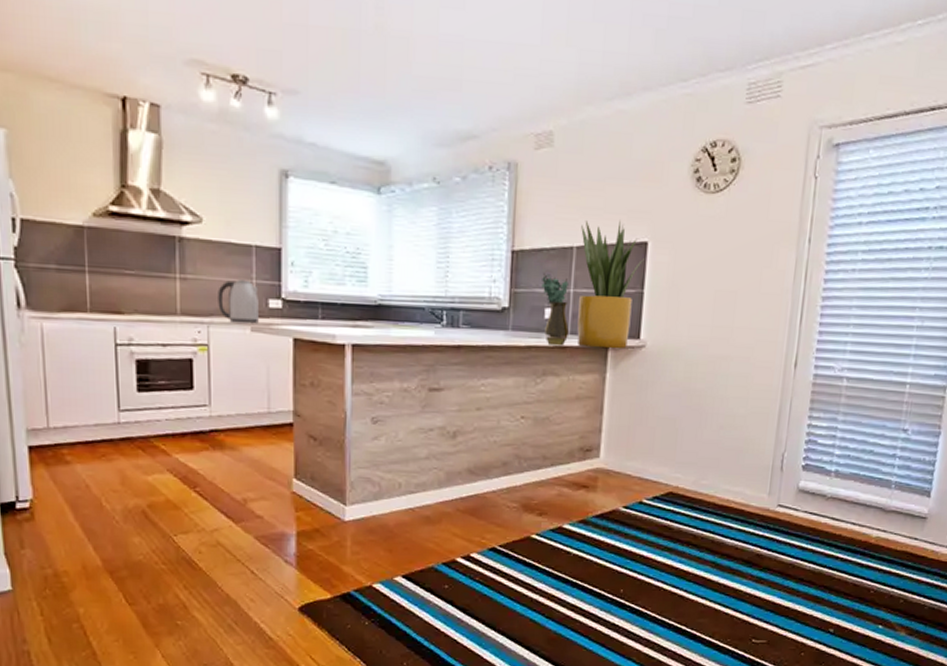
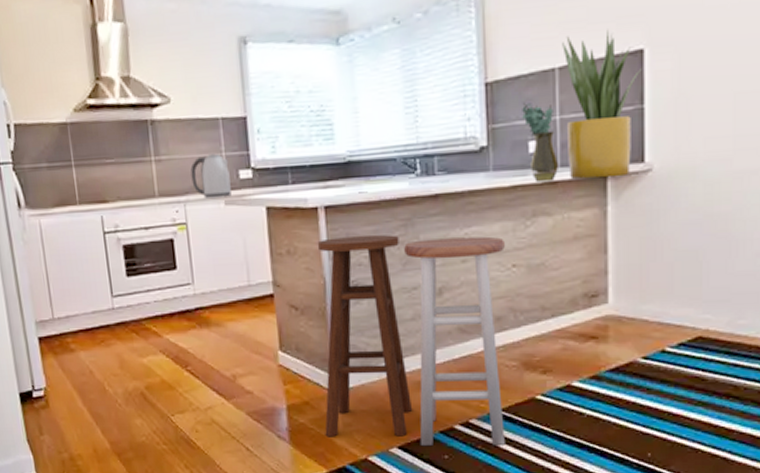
bar stool: none [333,375,421,566] -> present [318,235,413,437]
bar stool: none [423,385,517,578] -> present [404,236,506,445]

